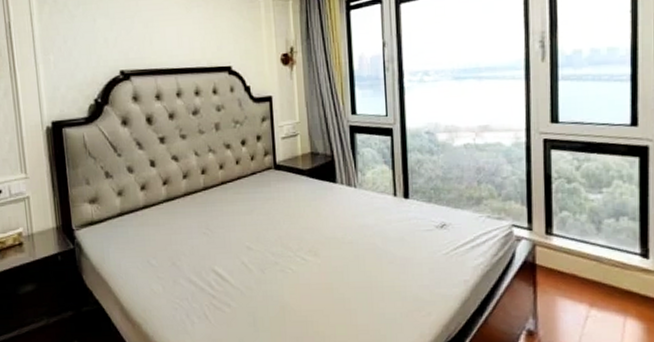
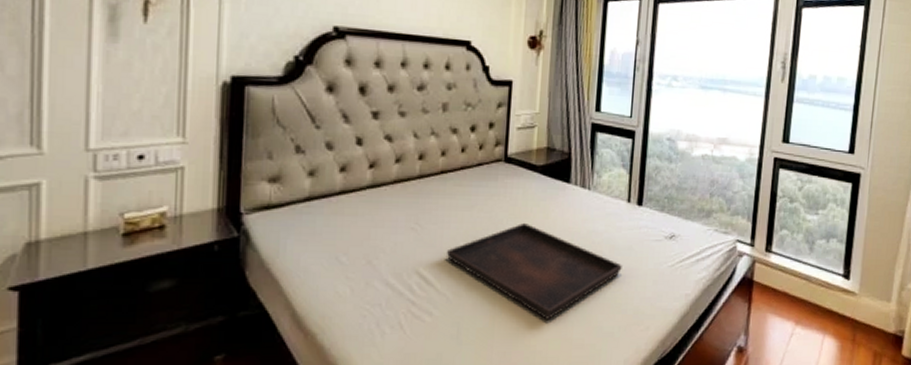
serving tray: none [235,221,397,309] -> present [446,222,622,321]

